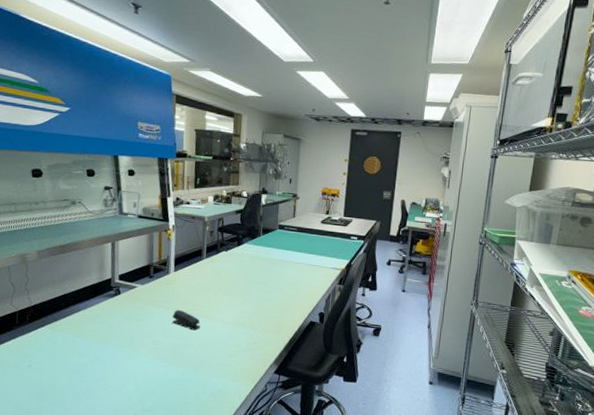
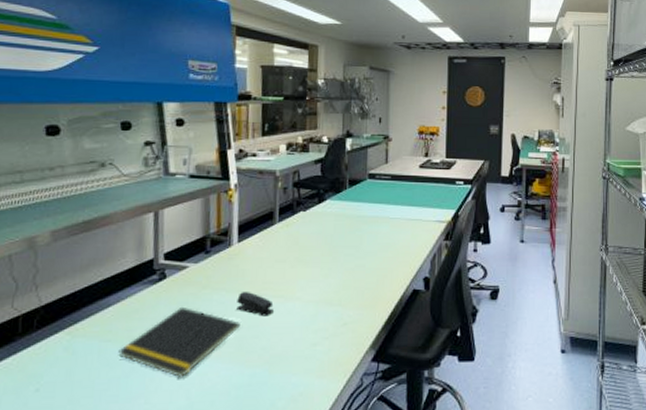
notepad: none [86,316,175,369] -> present [118,306,240,377]

